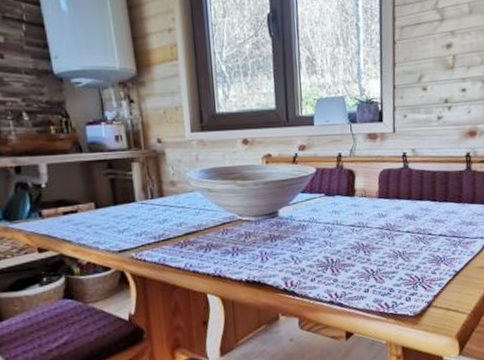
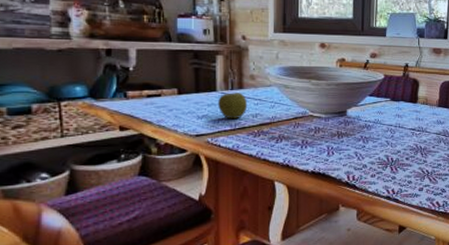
apple: none [138,201,171,231] -> present [218,93,248,119]

